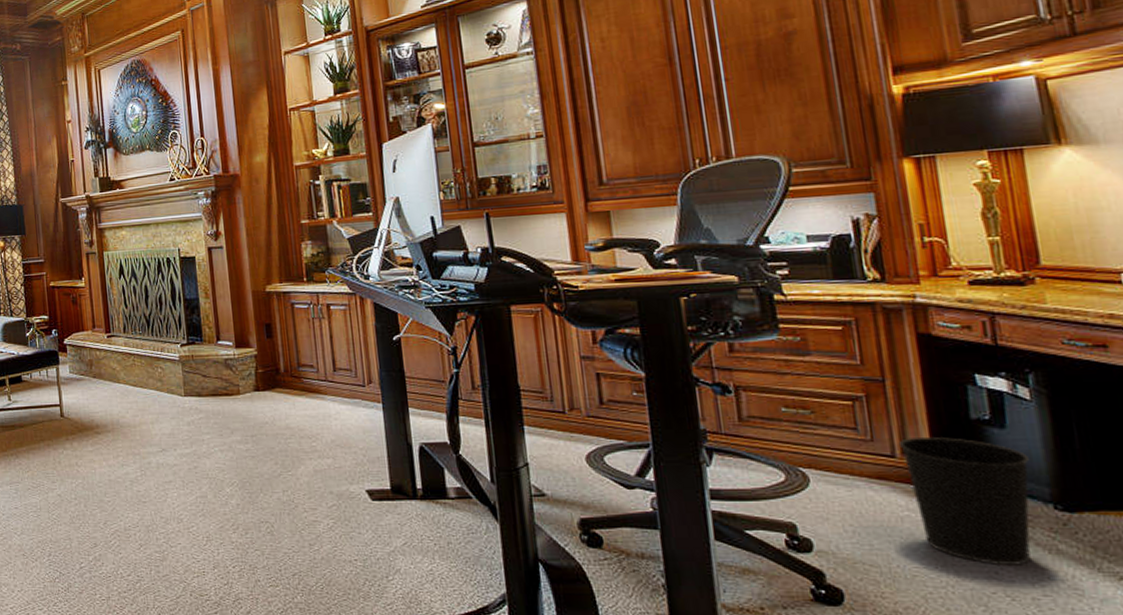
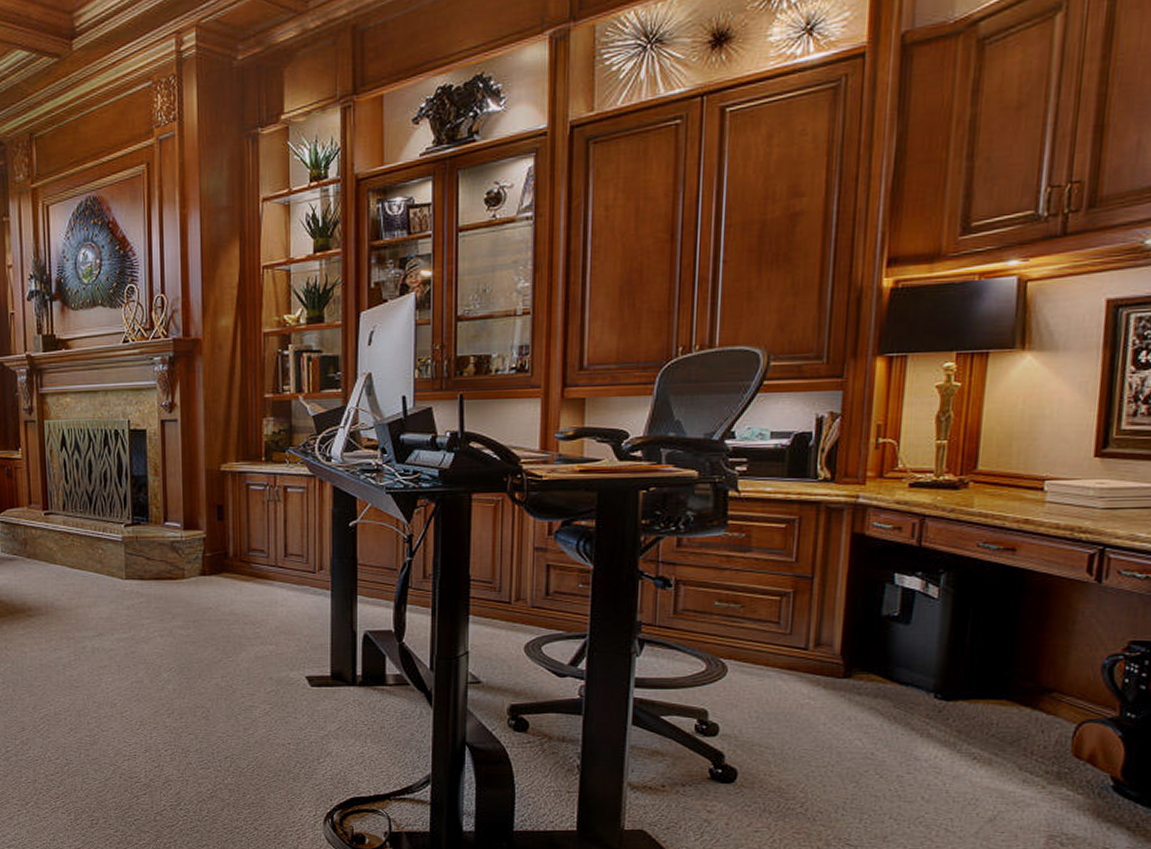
wastebasket: present [898,436,1031,565] -> none [813,631,925,747]

